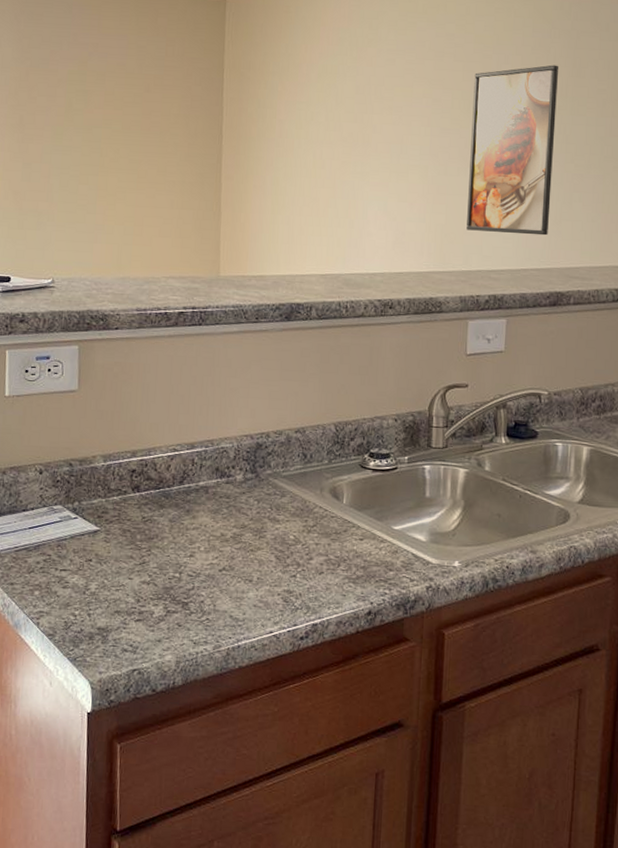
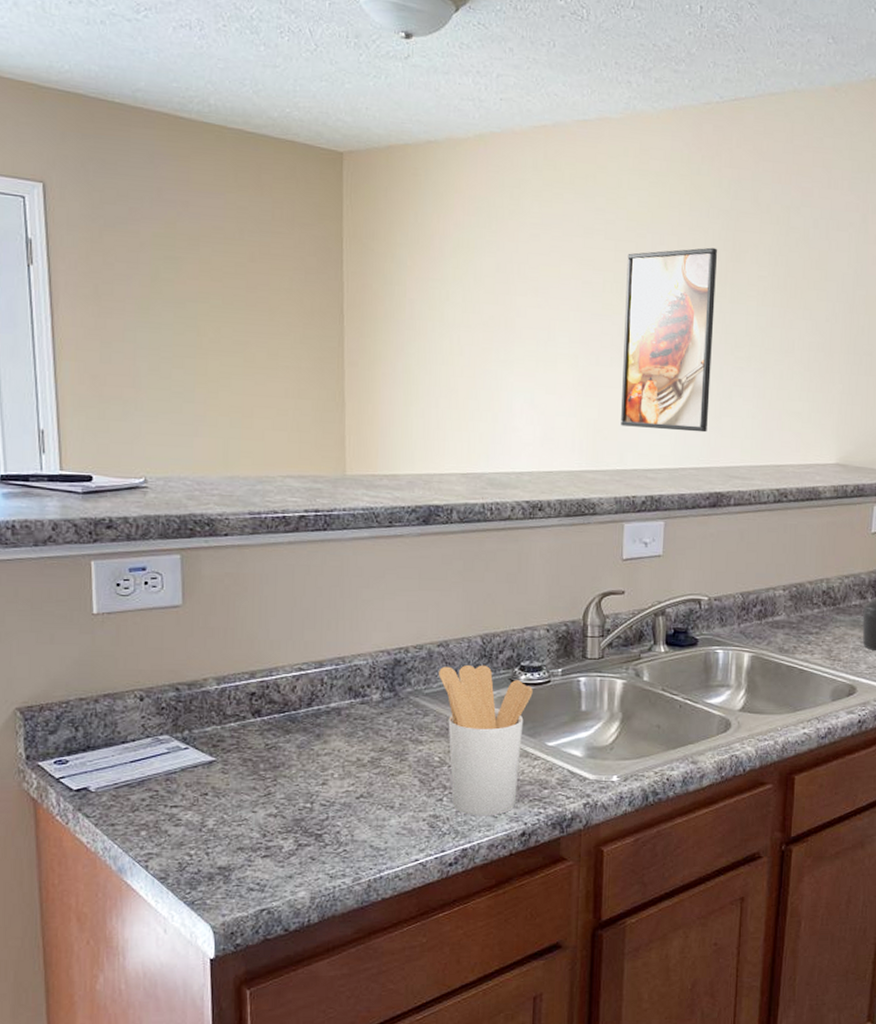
utensil holder: none [295,450,381,594] -> present [439,665,533,816]

